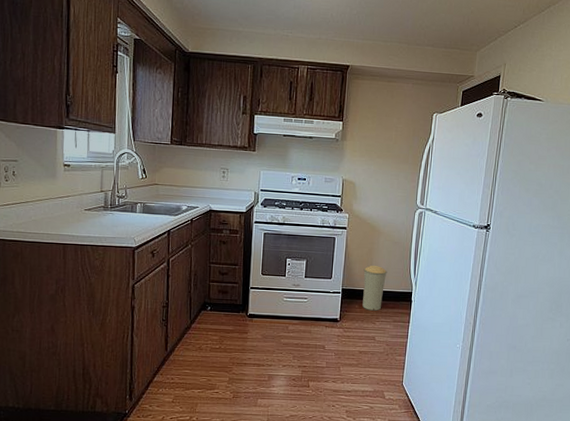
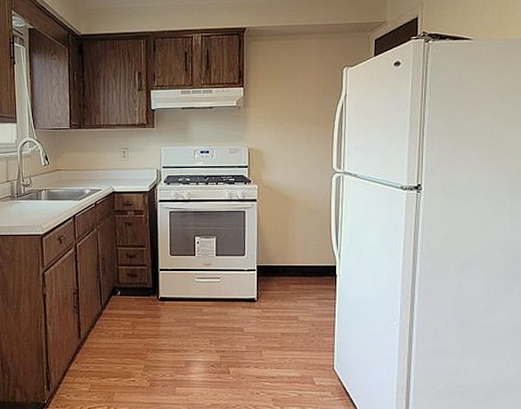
trash can: present [362,266,388,311] -> none [279,239,306,288]

